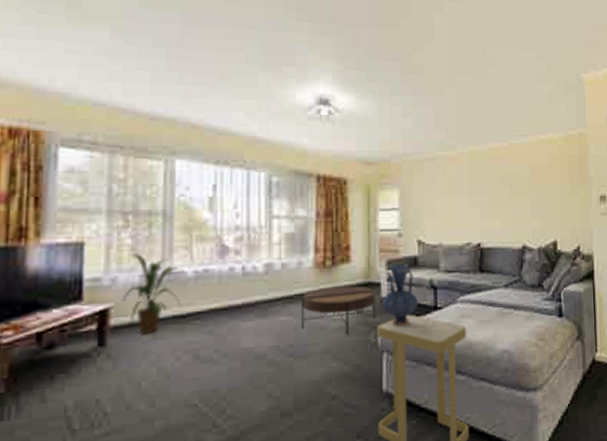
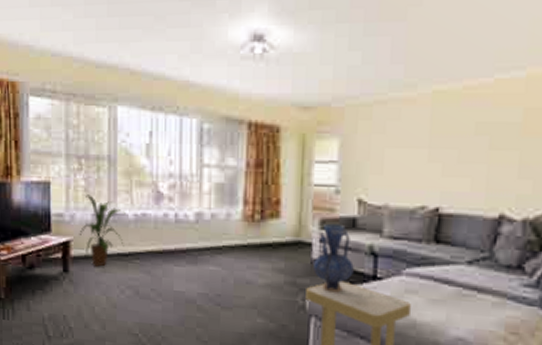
coffee table: present [302,285,376,335] -> none [229,241,306,293]

